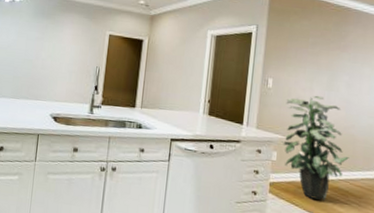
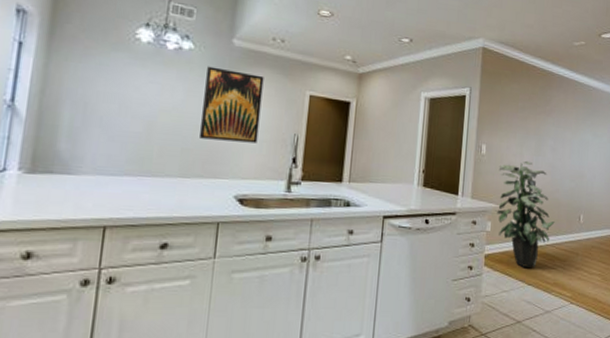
wall art: none [26,13,74,74] -> present [200,66,264,143]

